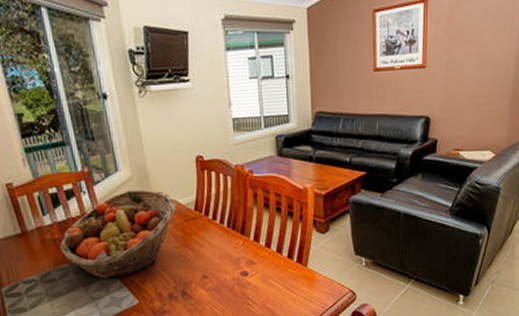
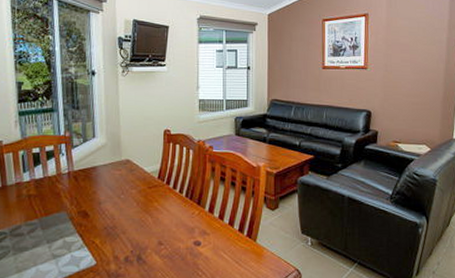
fruit basket: present [60,189,176,279] -> none [33,156,142,238]

